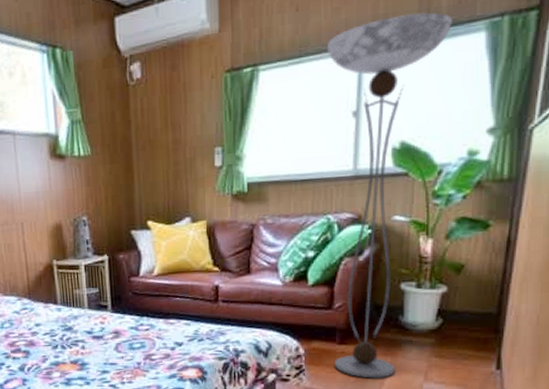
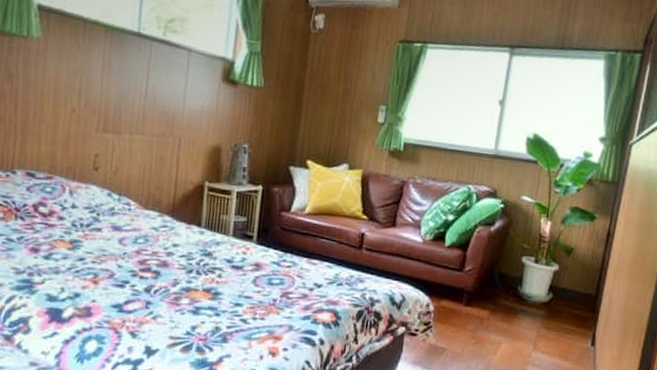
floor lamp: present [326,12,452,378] -> none [459,30,581,343]

